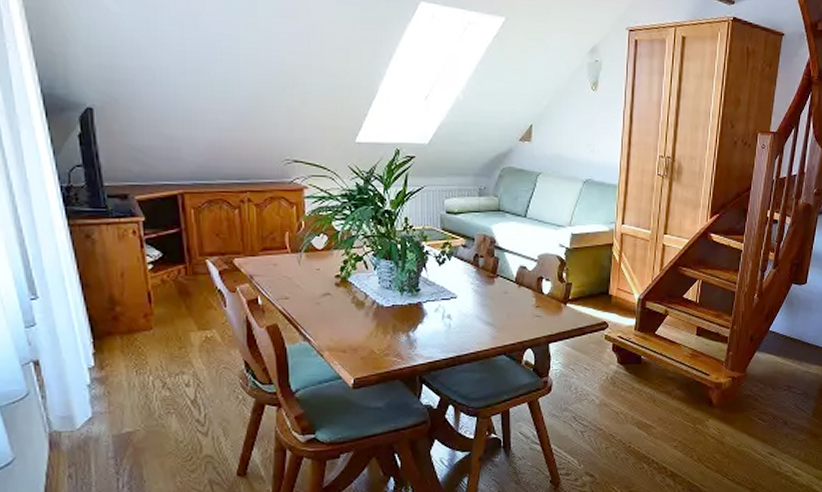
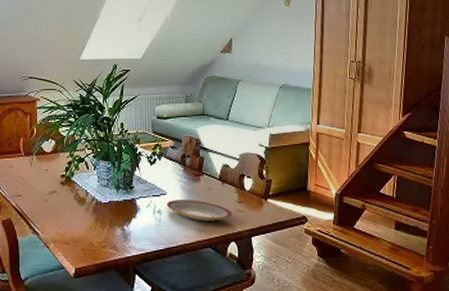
plate: none [456,304,529,327] -> present [166,200,232,221]

